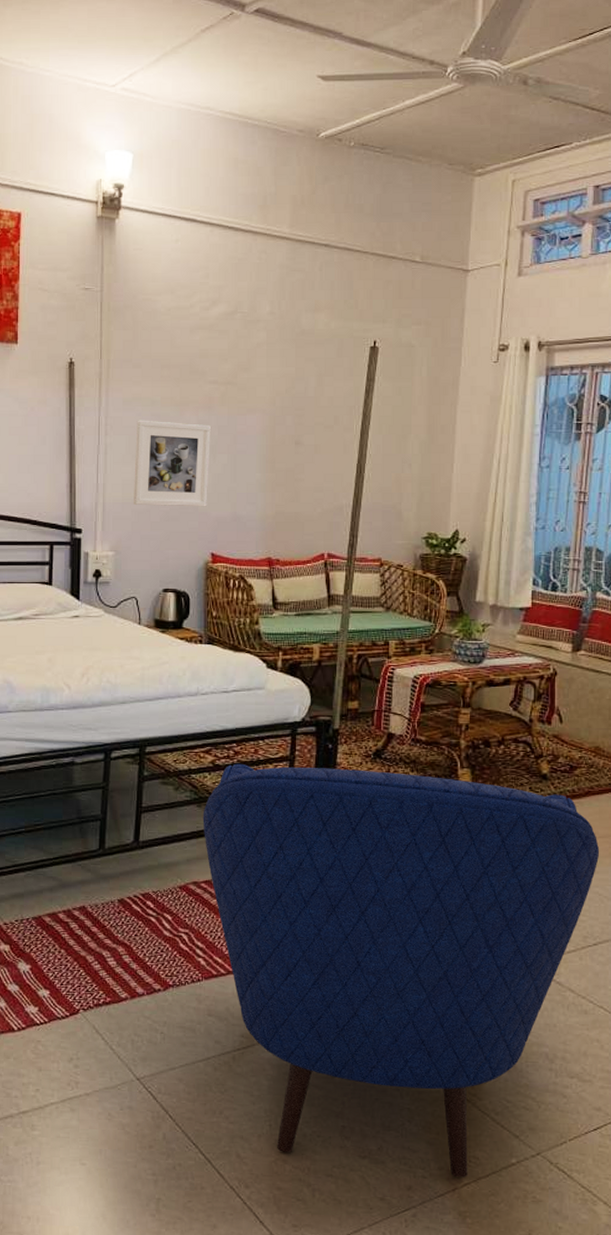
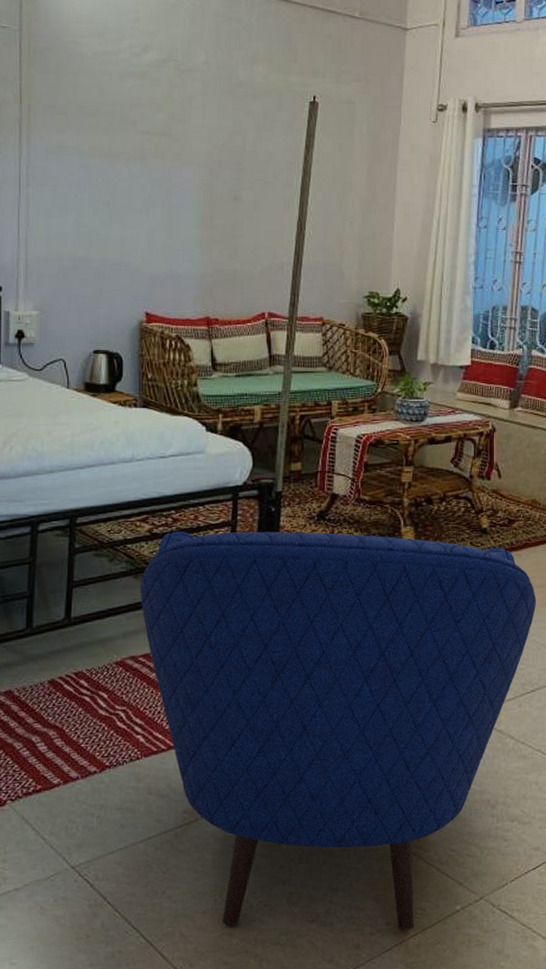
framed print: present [134,420,211,507] -> none [60,170,143,264]

